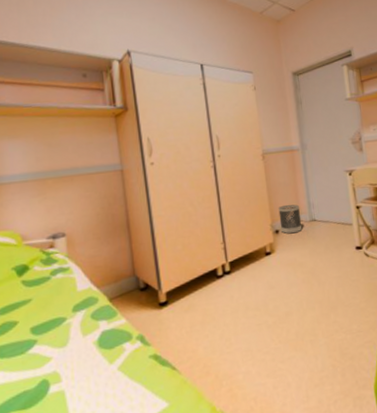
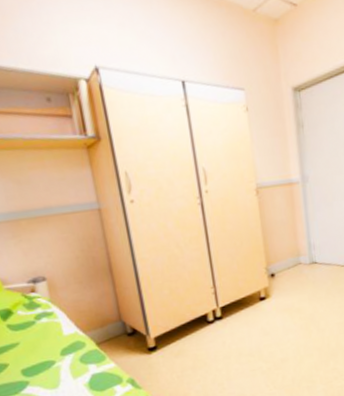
wastebasket: present [278,204,303,234] -> none [274,245,302,278]

